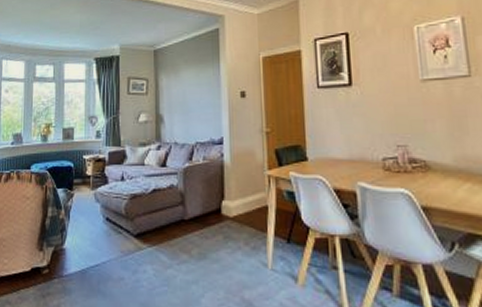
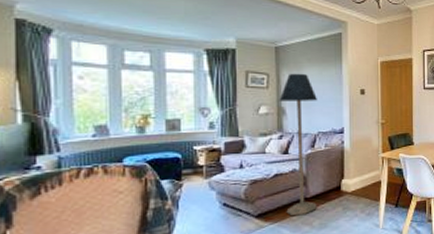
floor lamp: none [157,76,195,239] -> present [279,73,317,215]

